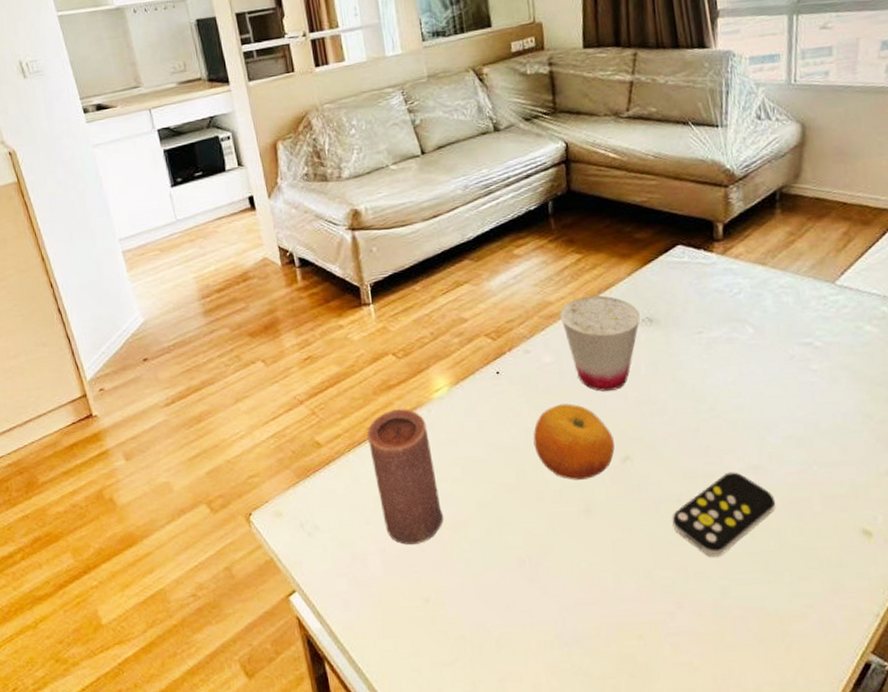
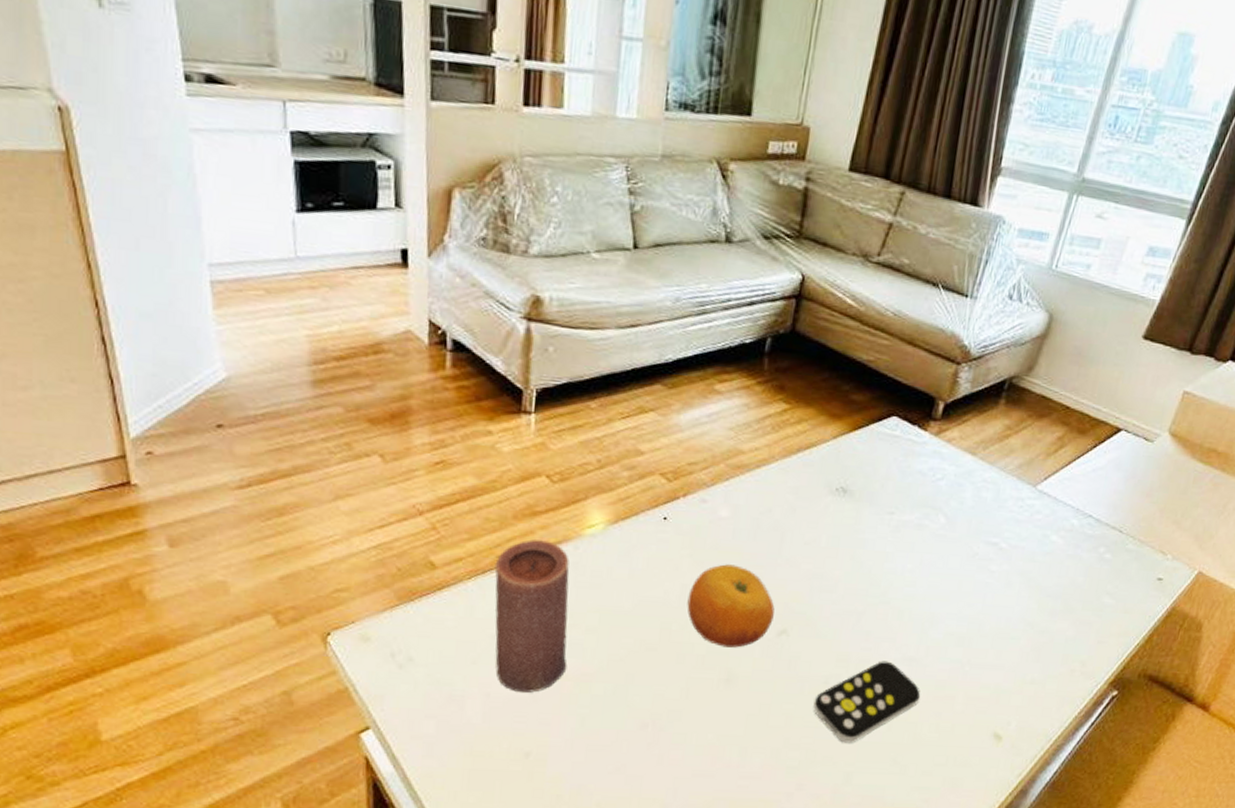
cup: present [560,295,640,391] -> none [749,452,835,559]

